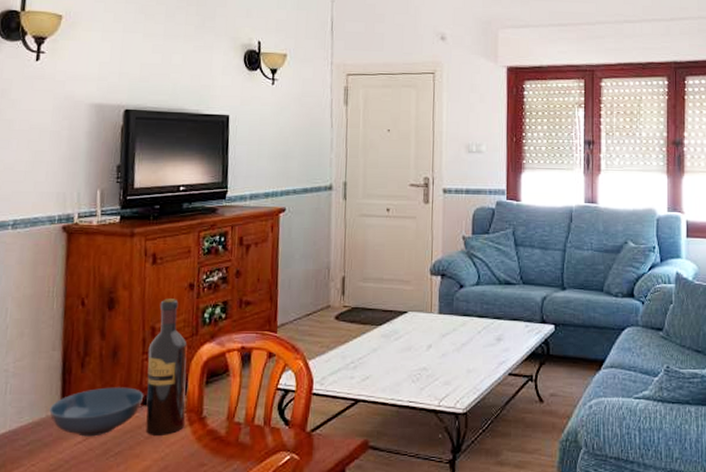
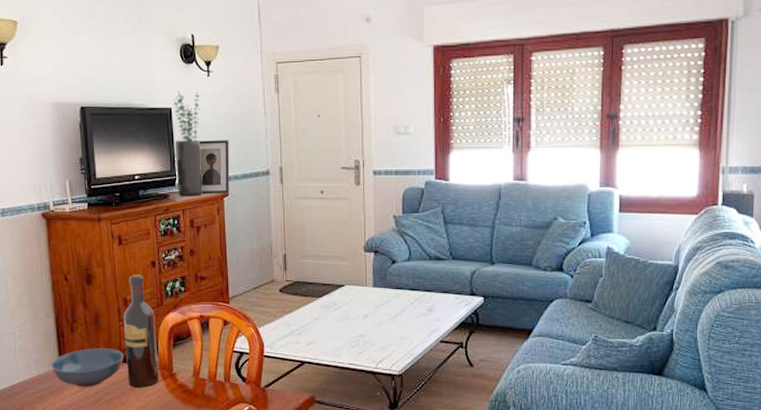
vase: none [228,97,262,212] -> present [173,90,204,198]
picture frame: none [255,151,291,209] -> present [199,140,230,194]

